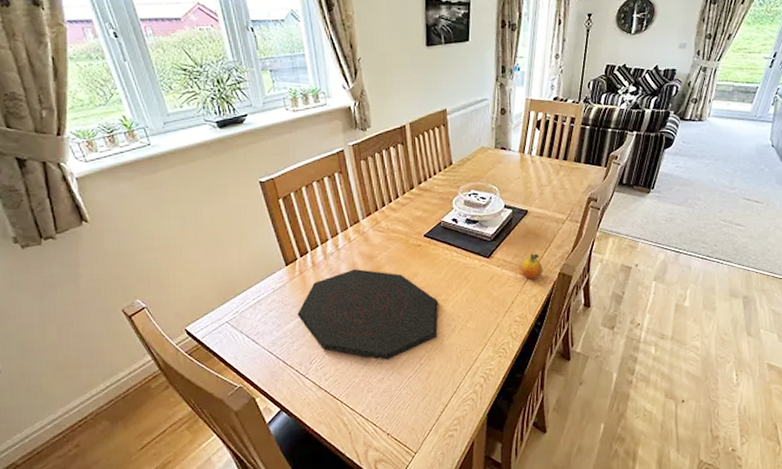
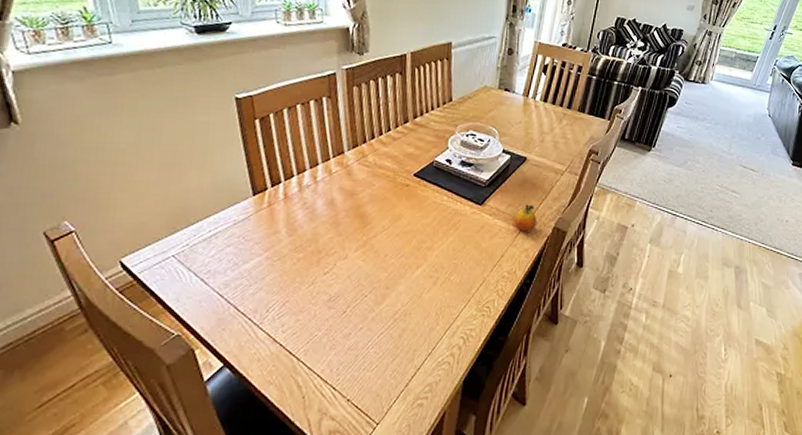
placemat: present [297,269,438,360] -> none [259,206,421,312]

